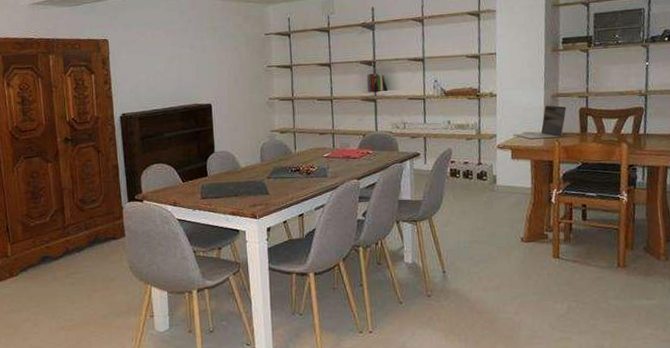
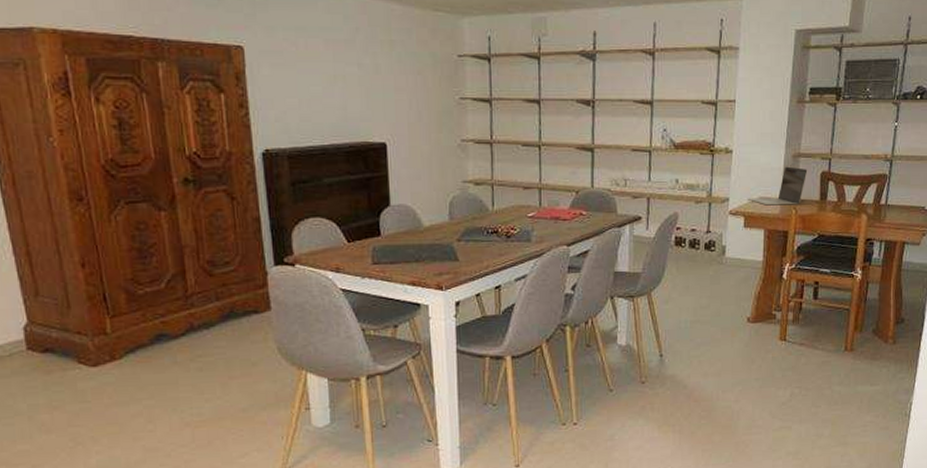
books: present [366,73,388,93] -> none [583,116,608,140]

